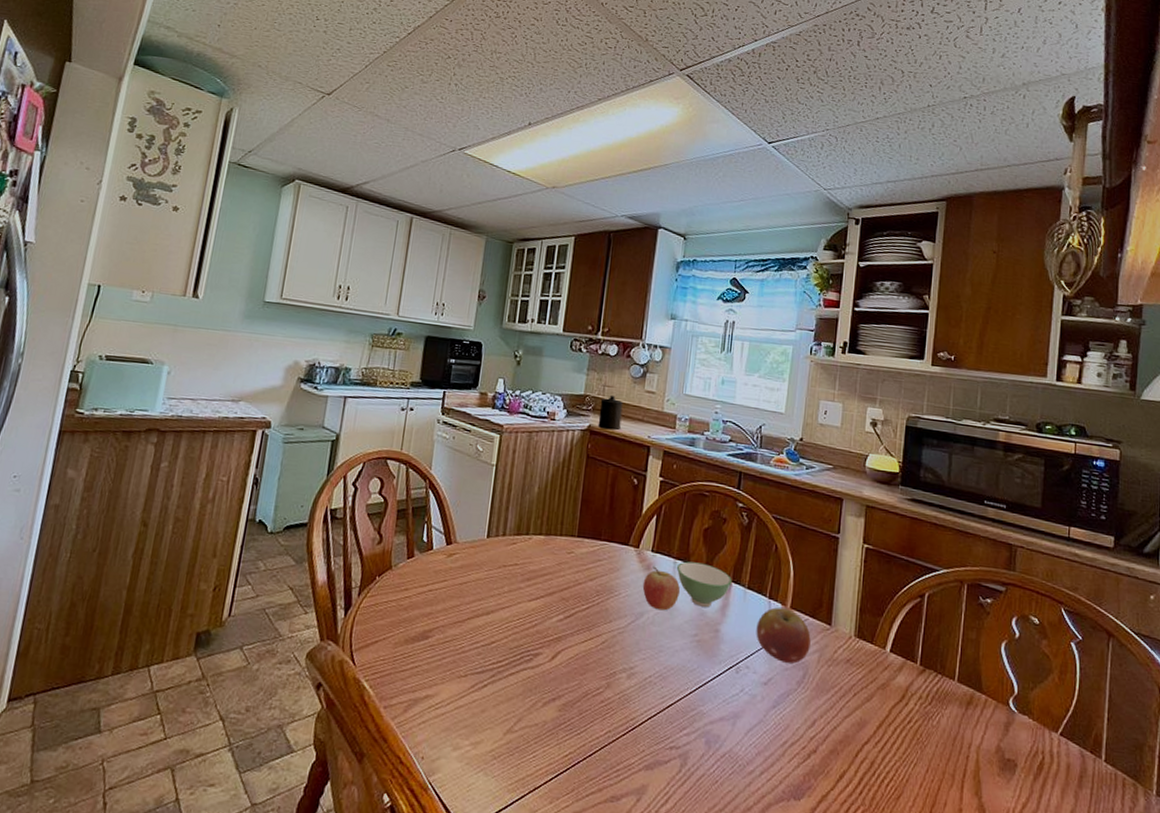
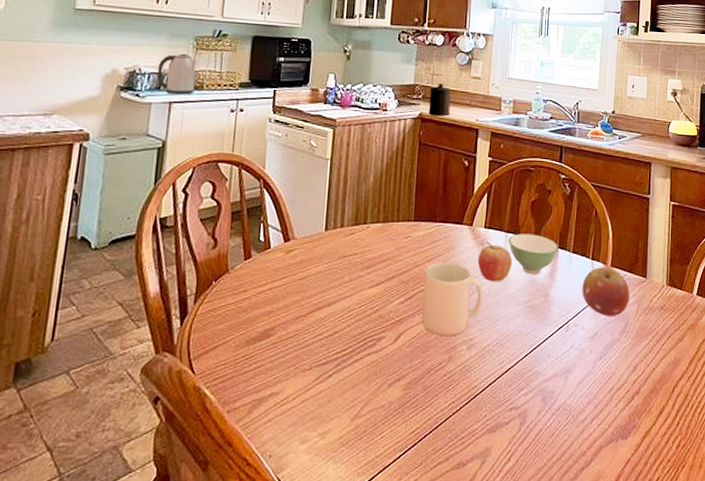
kettle: none [334,350,372,391] -> present [157,54,197,95]
mug: none [580,582,647,662] -> present [422,262,483,337]

